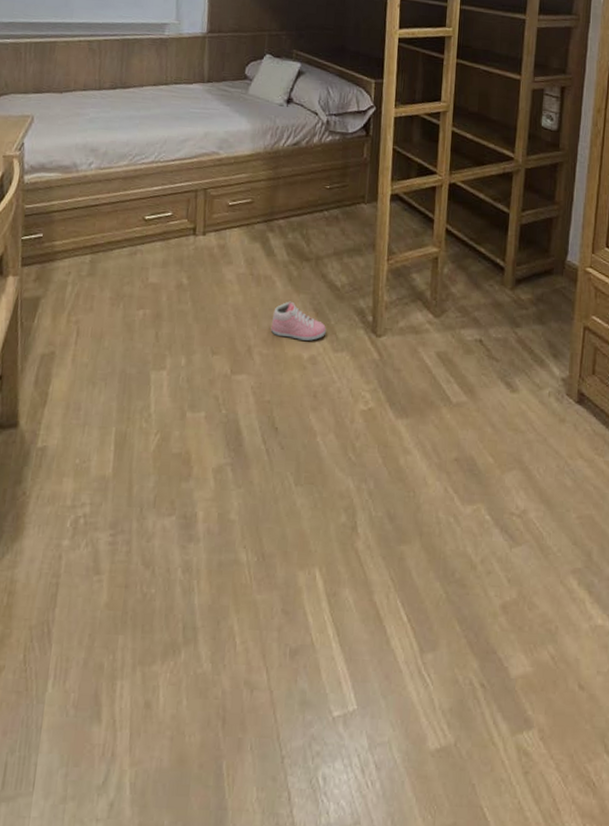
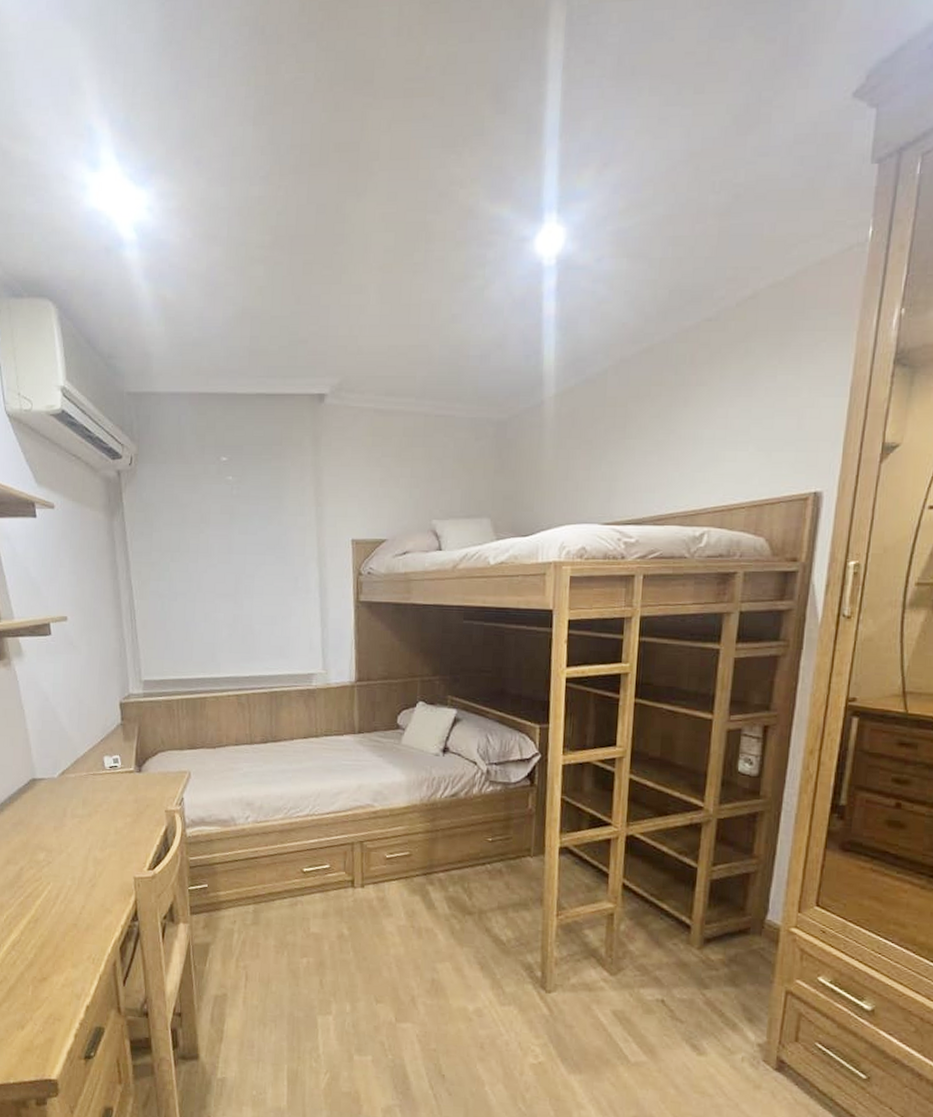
sneaker: present [270,301,327,341] -> none [434,954,493,994]

